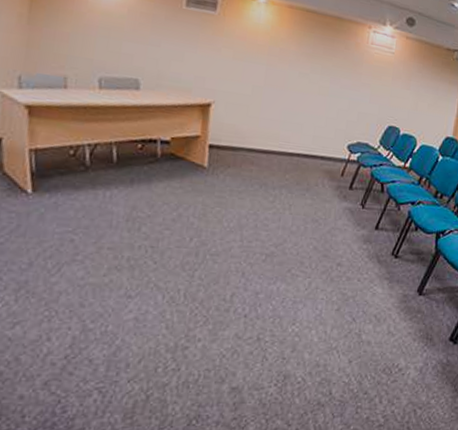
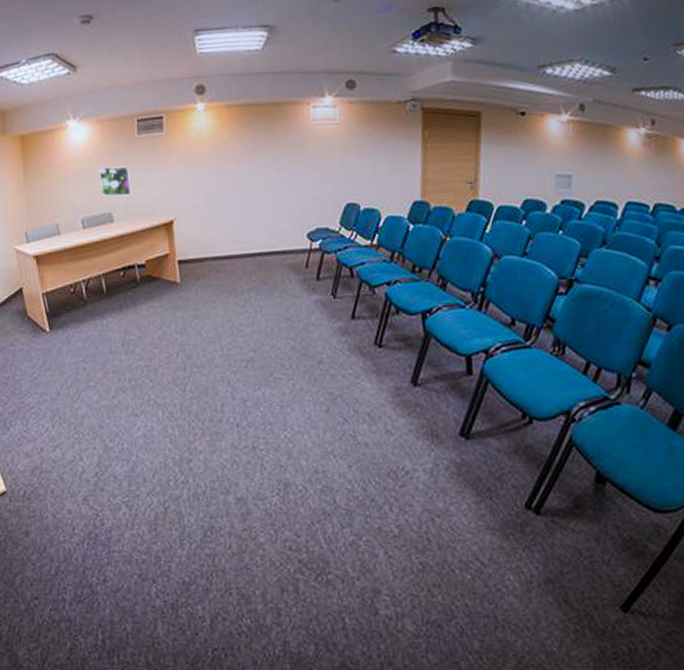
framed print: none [130,28,169,66] -> present [98,166,132,196]

